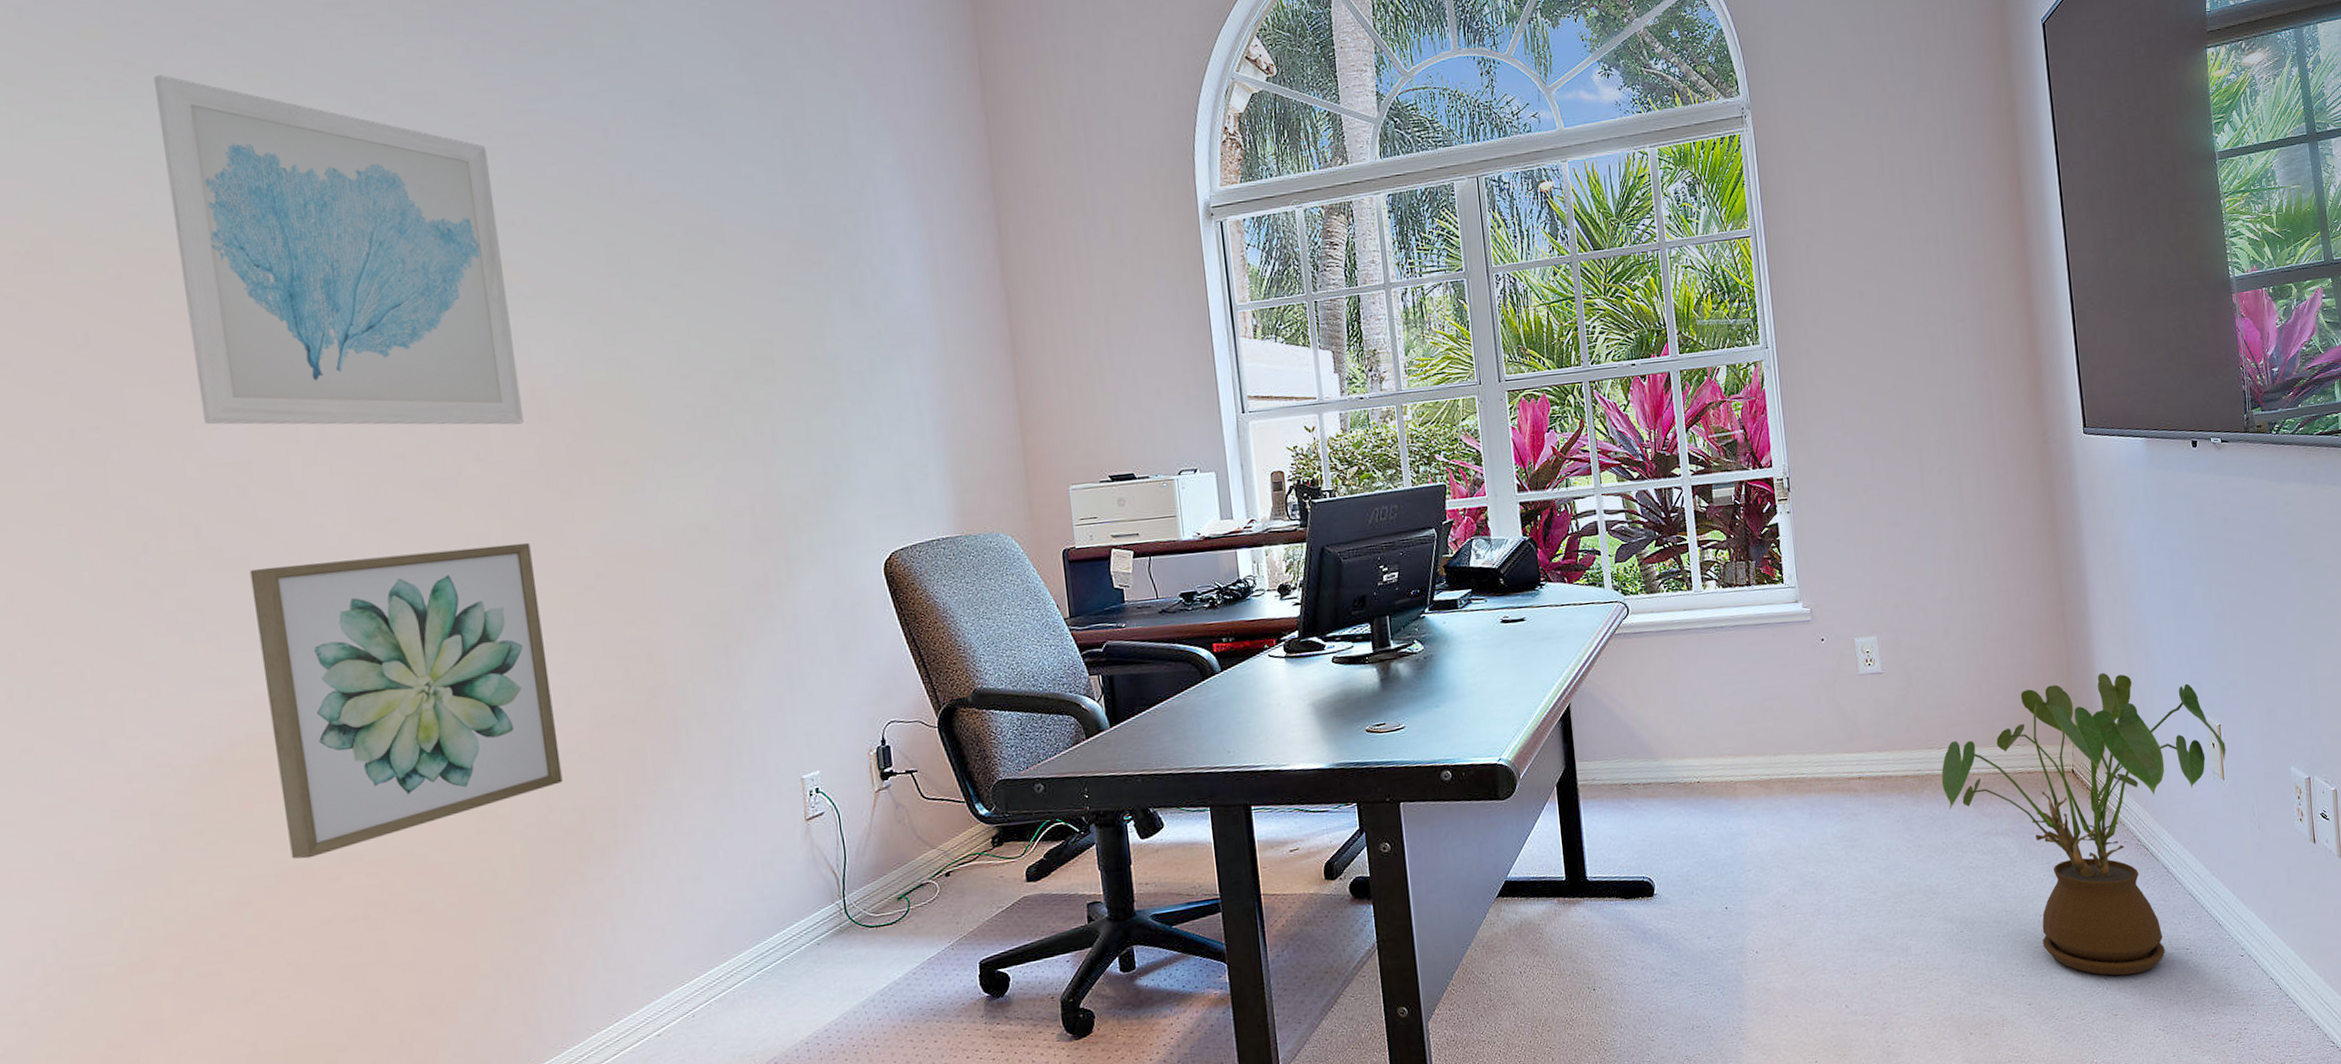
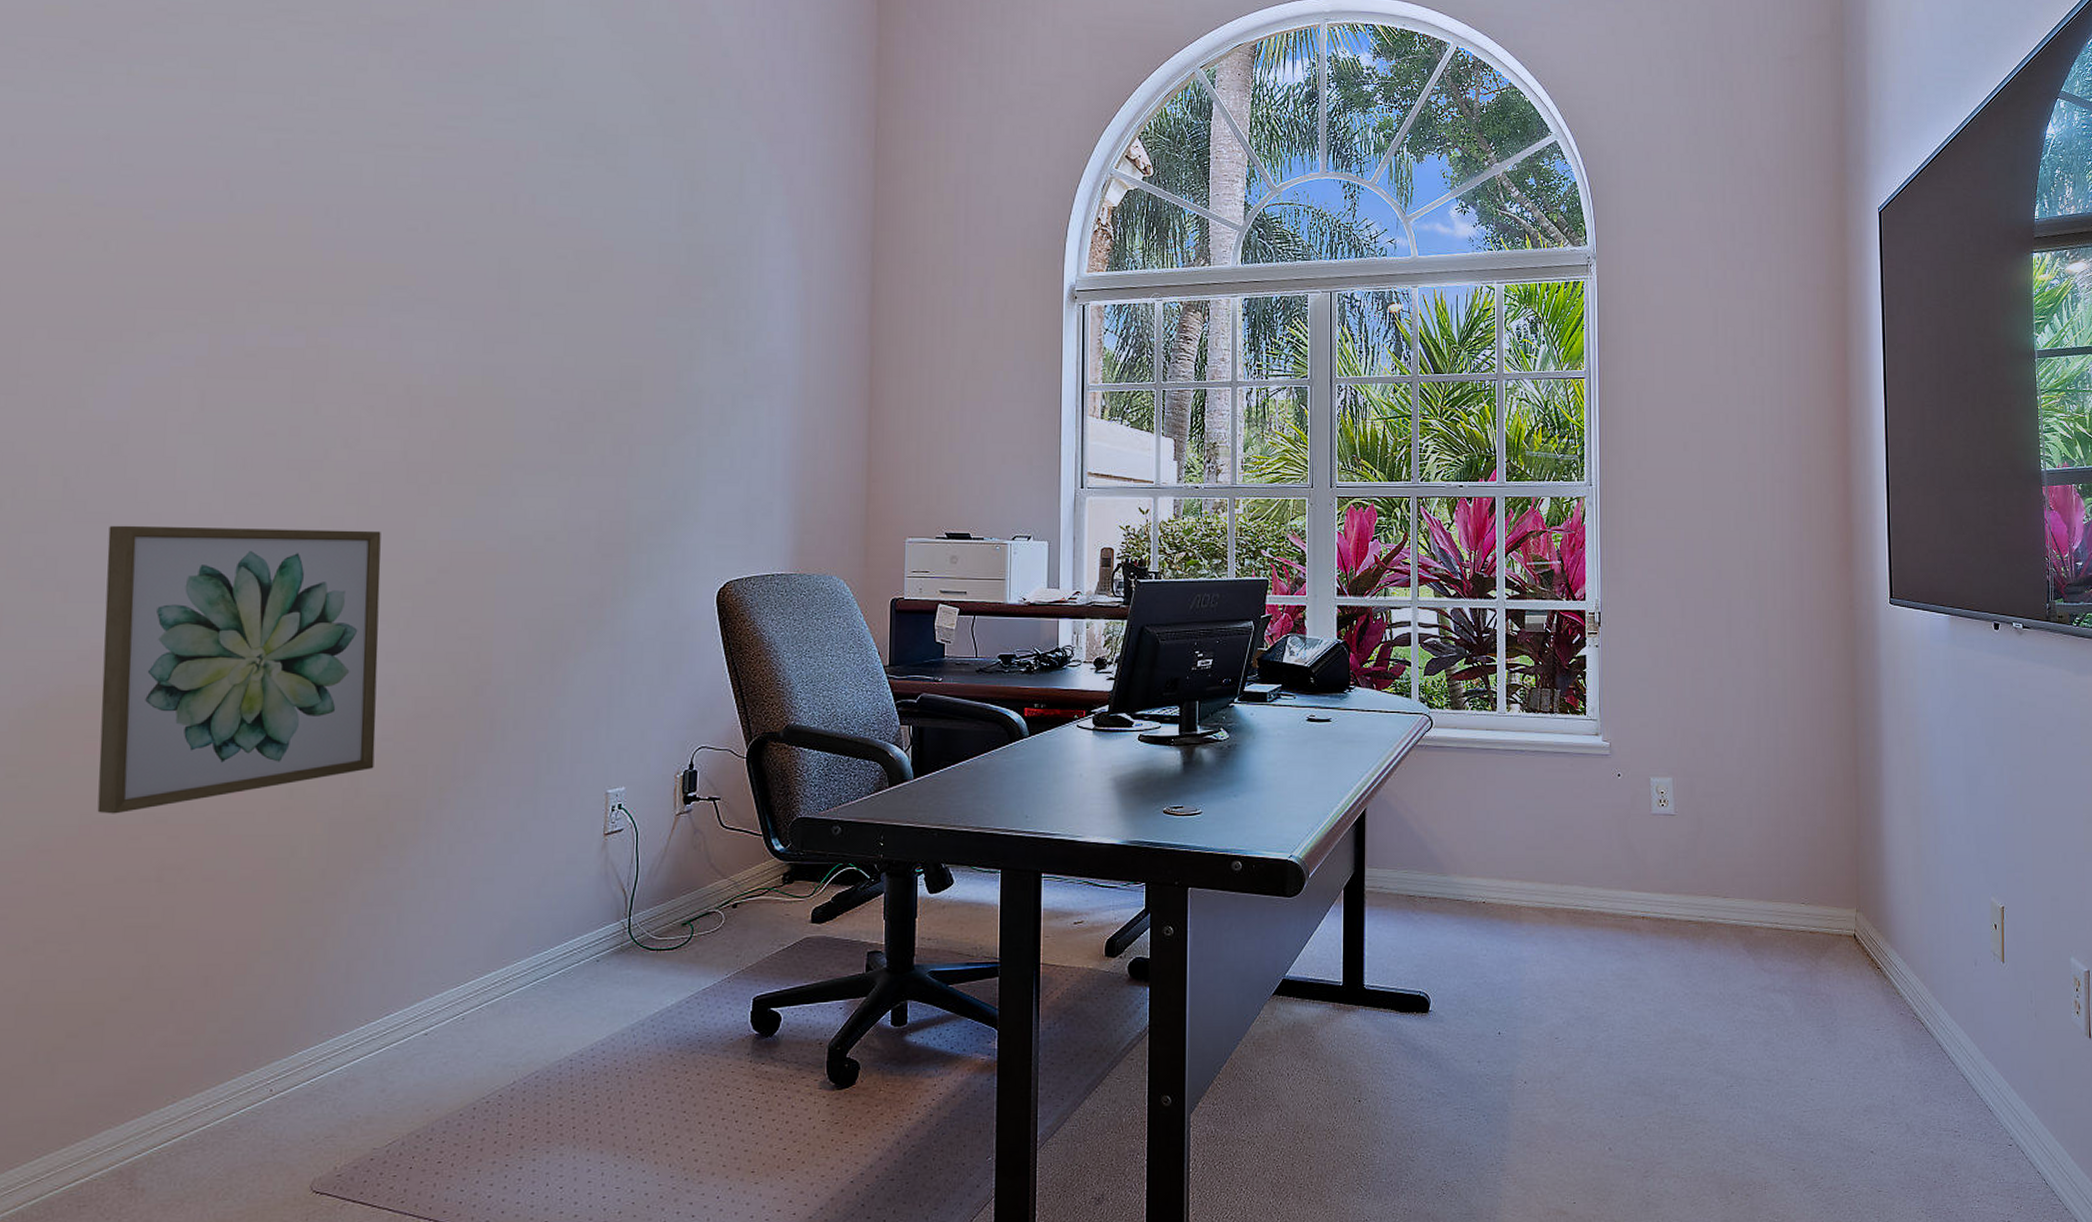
wall art: present [154,75,523,425] -> none [92,55,403,417]
house plant: present [1941,672,2226,976] -> none [1724,840,2008,1152]

